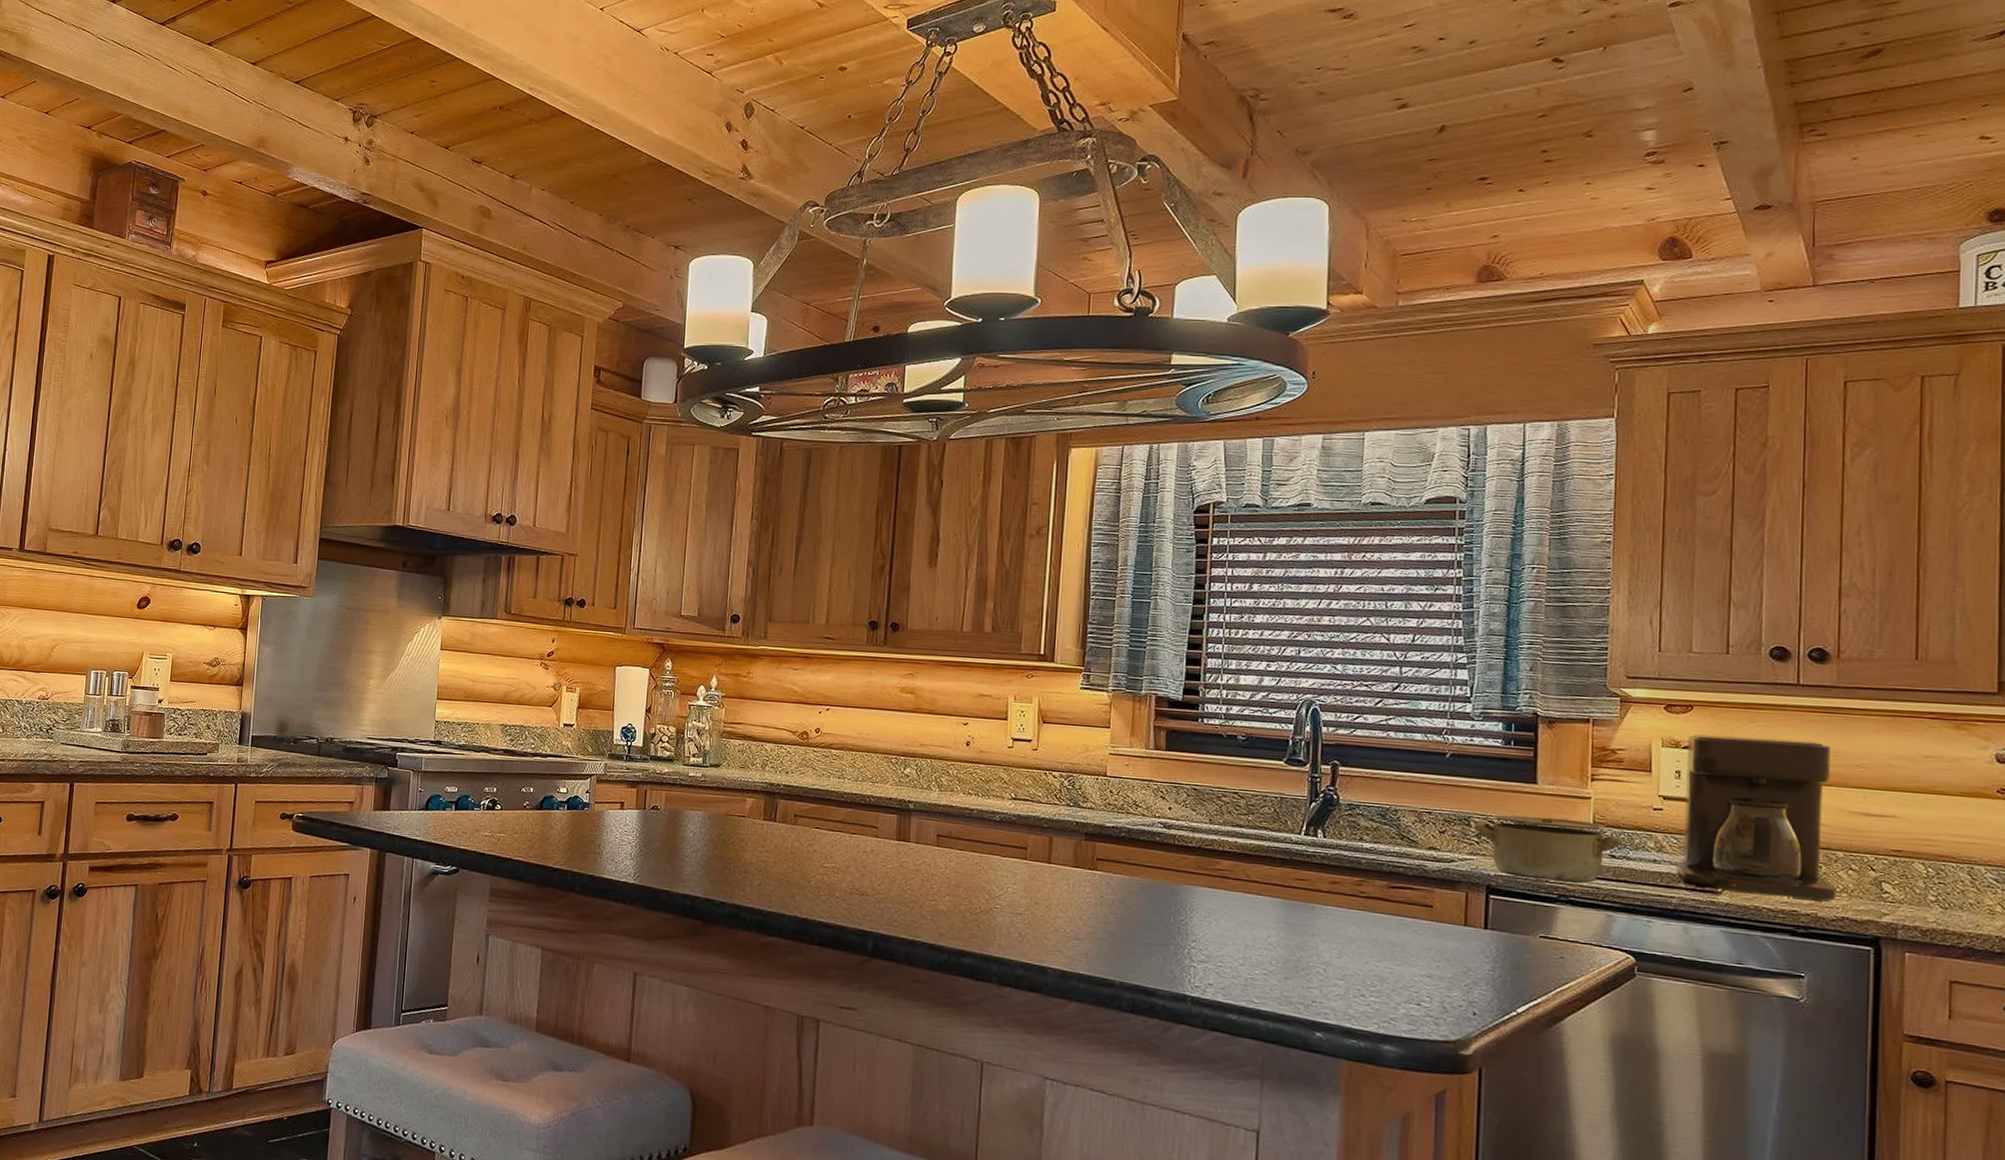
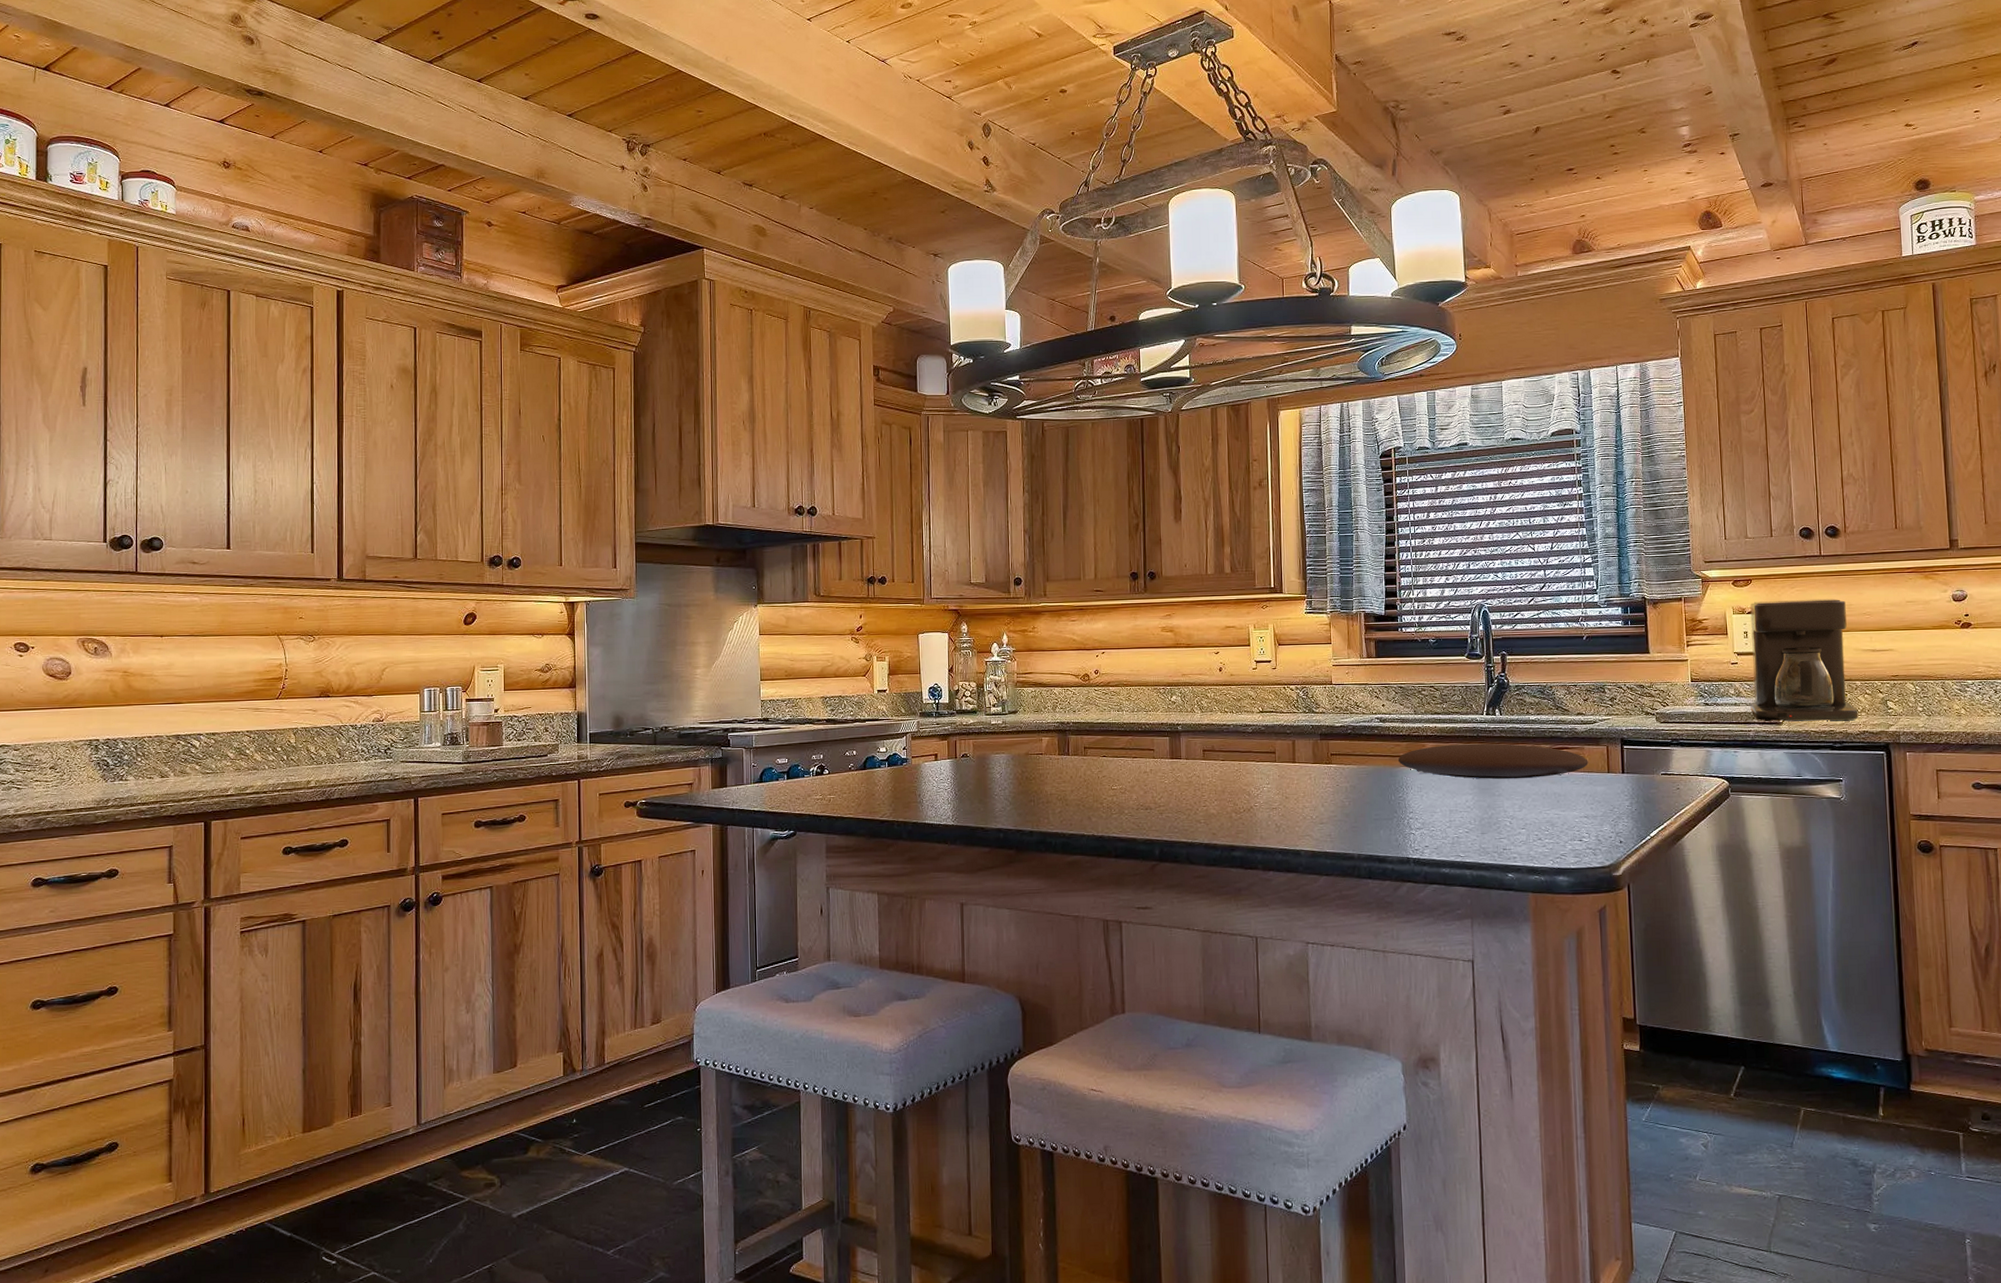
platter: none [1182,864,1439,921] -> present [1397,743,1588,779]
saucepan: present [1474,814,1623,884] -> none [1608,678,1713,730]

